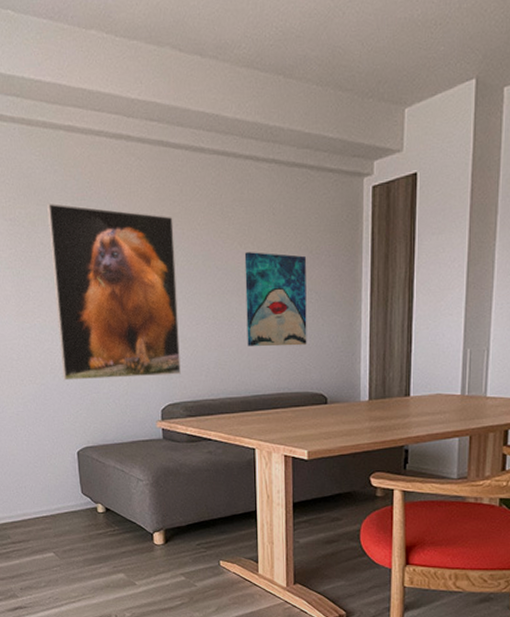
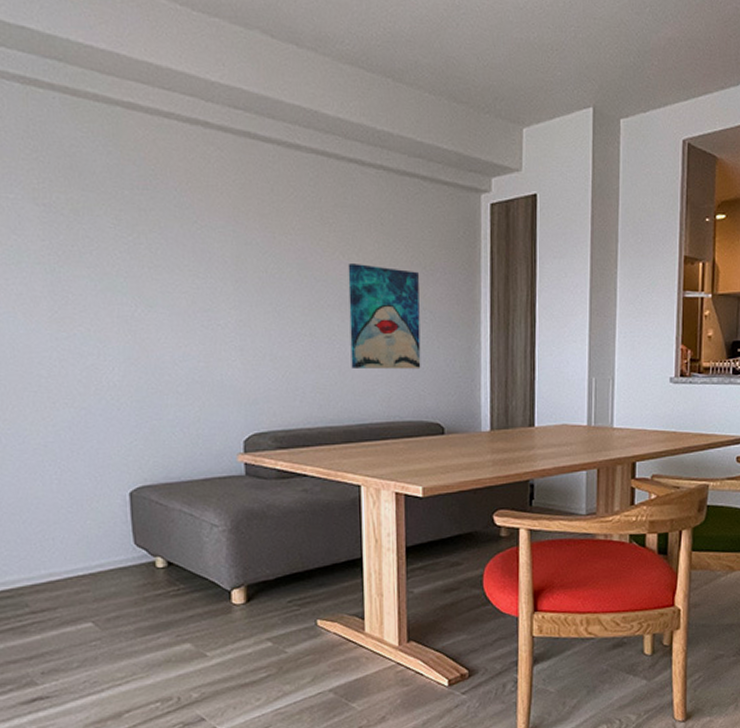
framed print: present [47,204,181,381] -> none [96,190,269,404]

